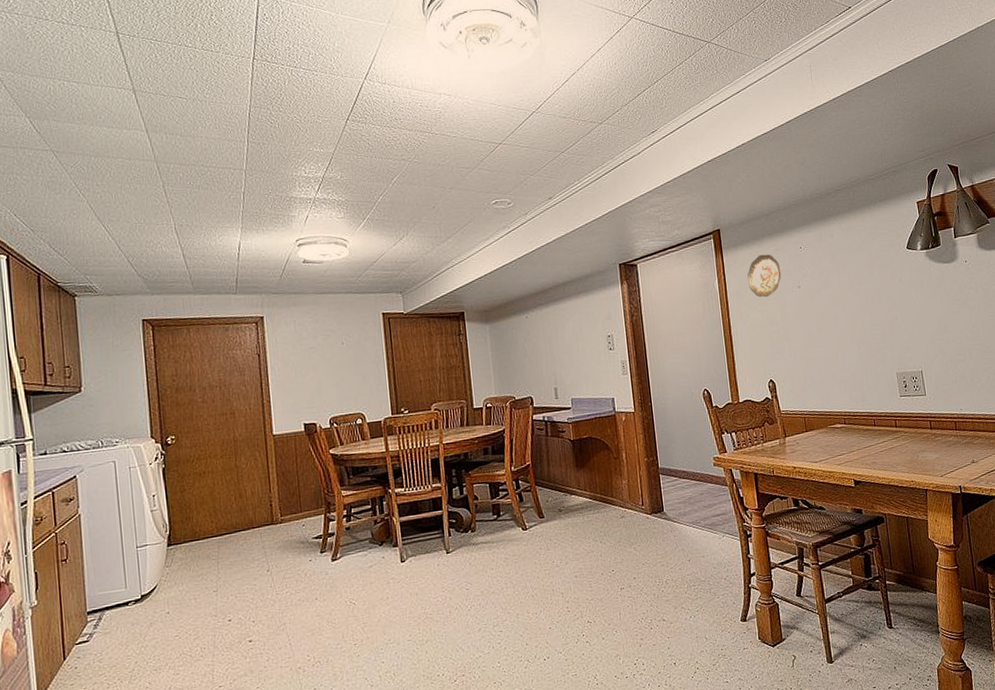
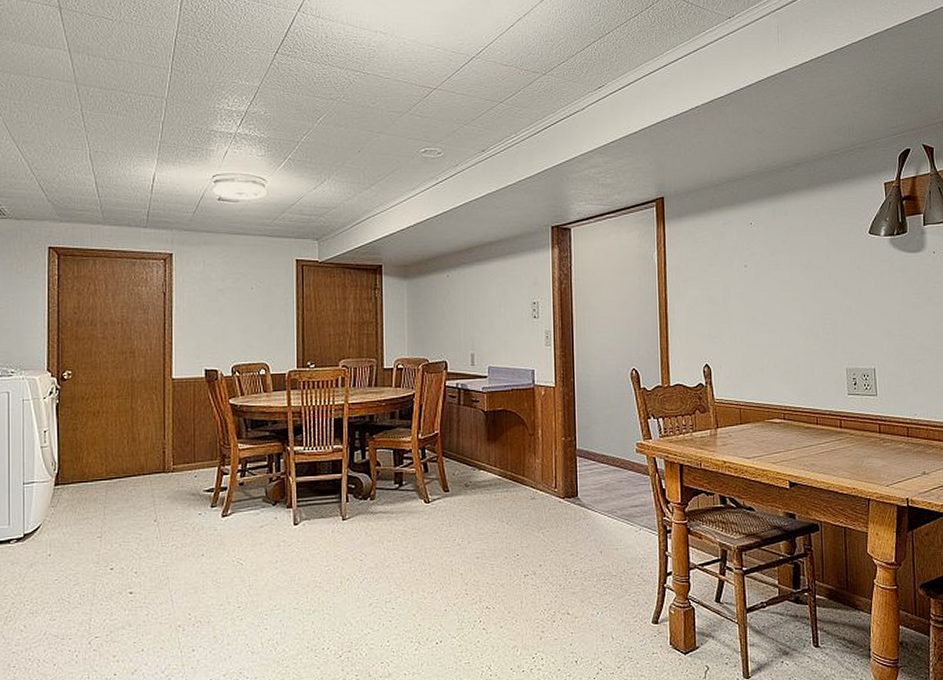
decorative plate: present [747,254,782,298] -> none [689,228,728,275]

